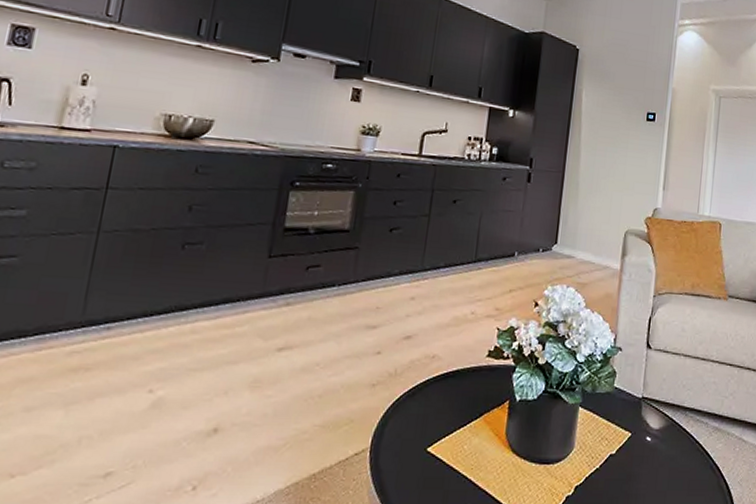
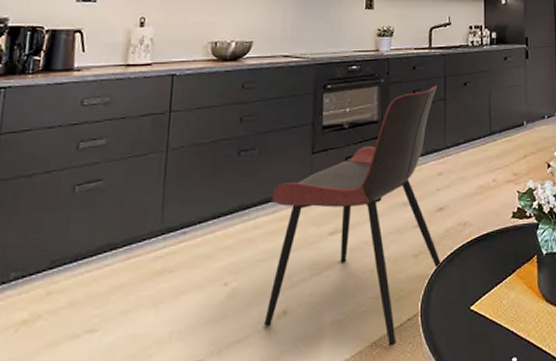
dining chair: none [190,198,423,481] -> present [264,85,443,347]

